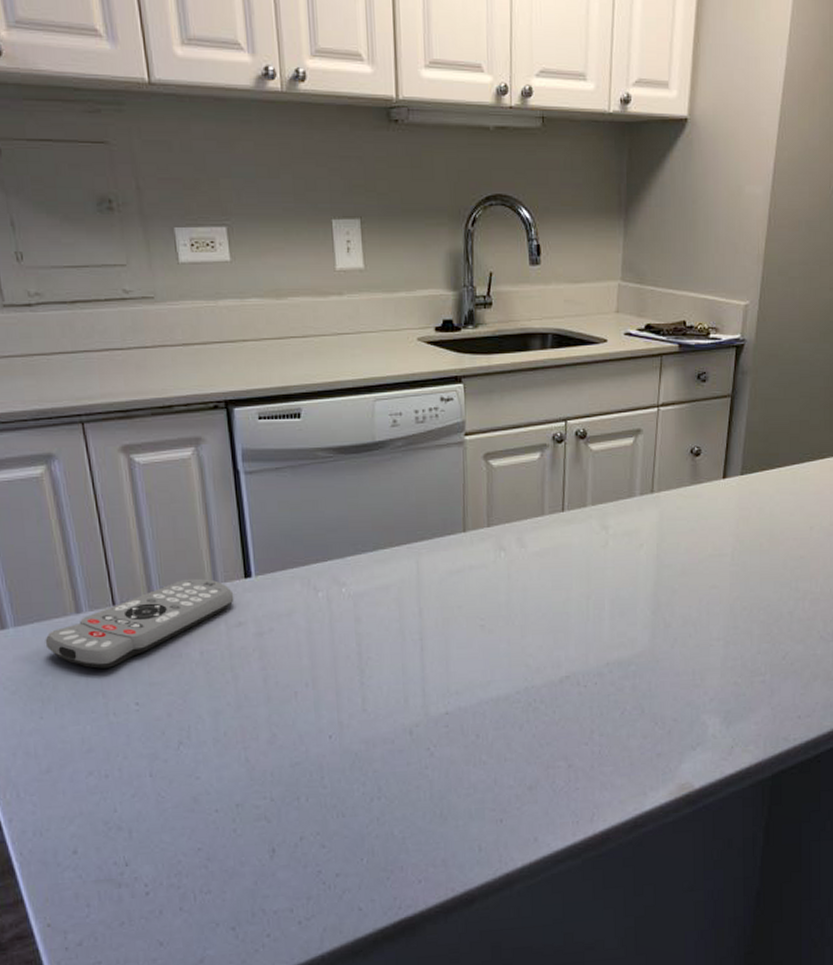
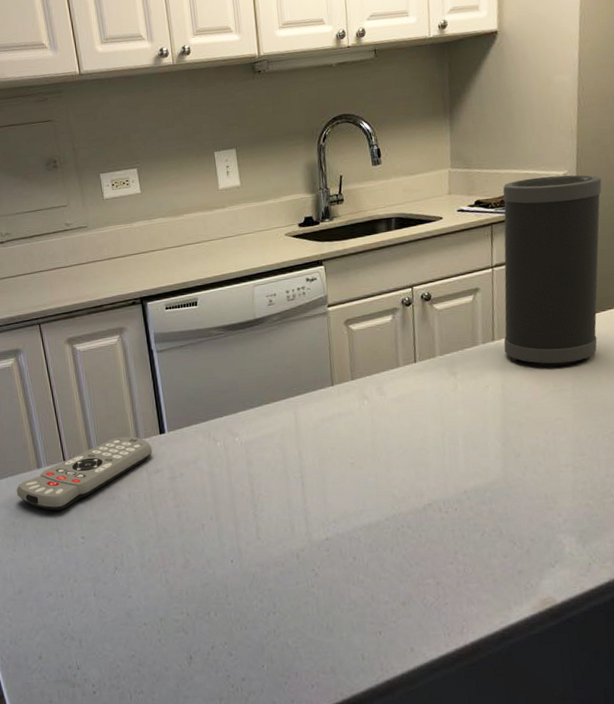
speaker: none [663,305,785,525] -> present [502,174,602,364]

